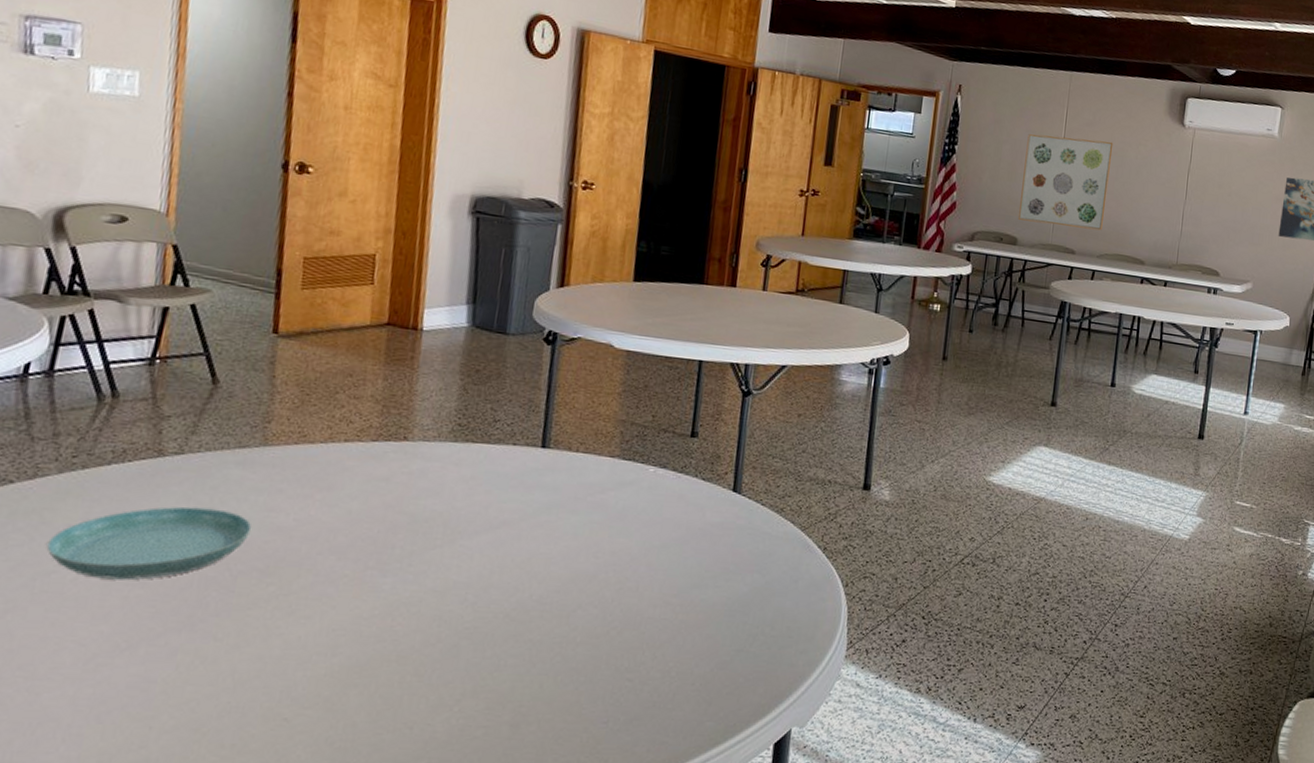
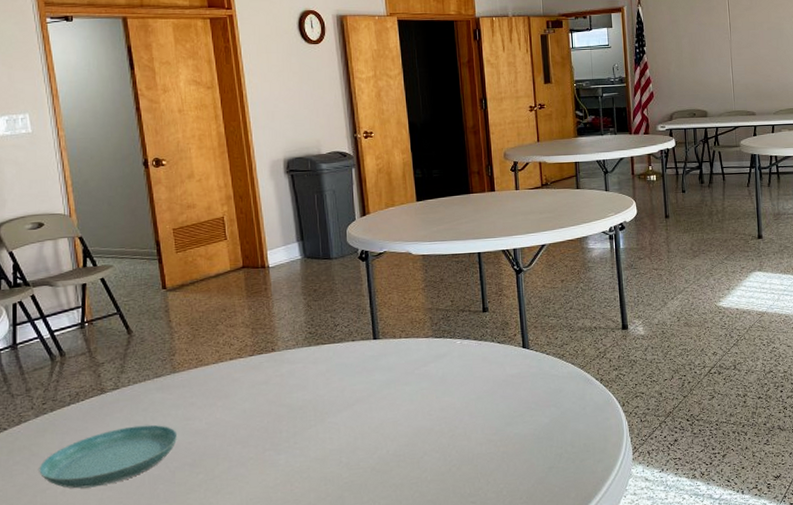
wall art: present [1017,134,1114,231] -> none [700,19,774,96]

